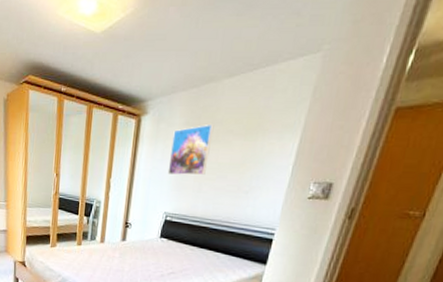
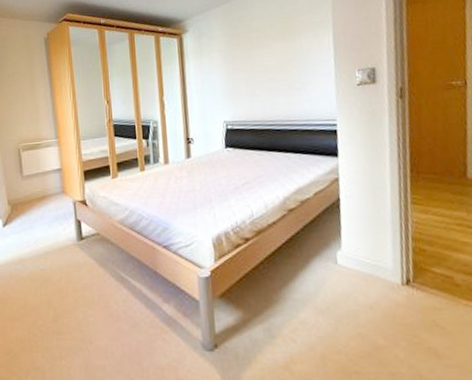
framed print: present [167,123,214,175] -> none [215,32,255,84]

